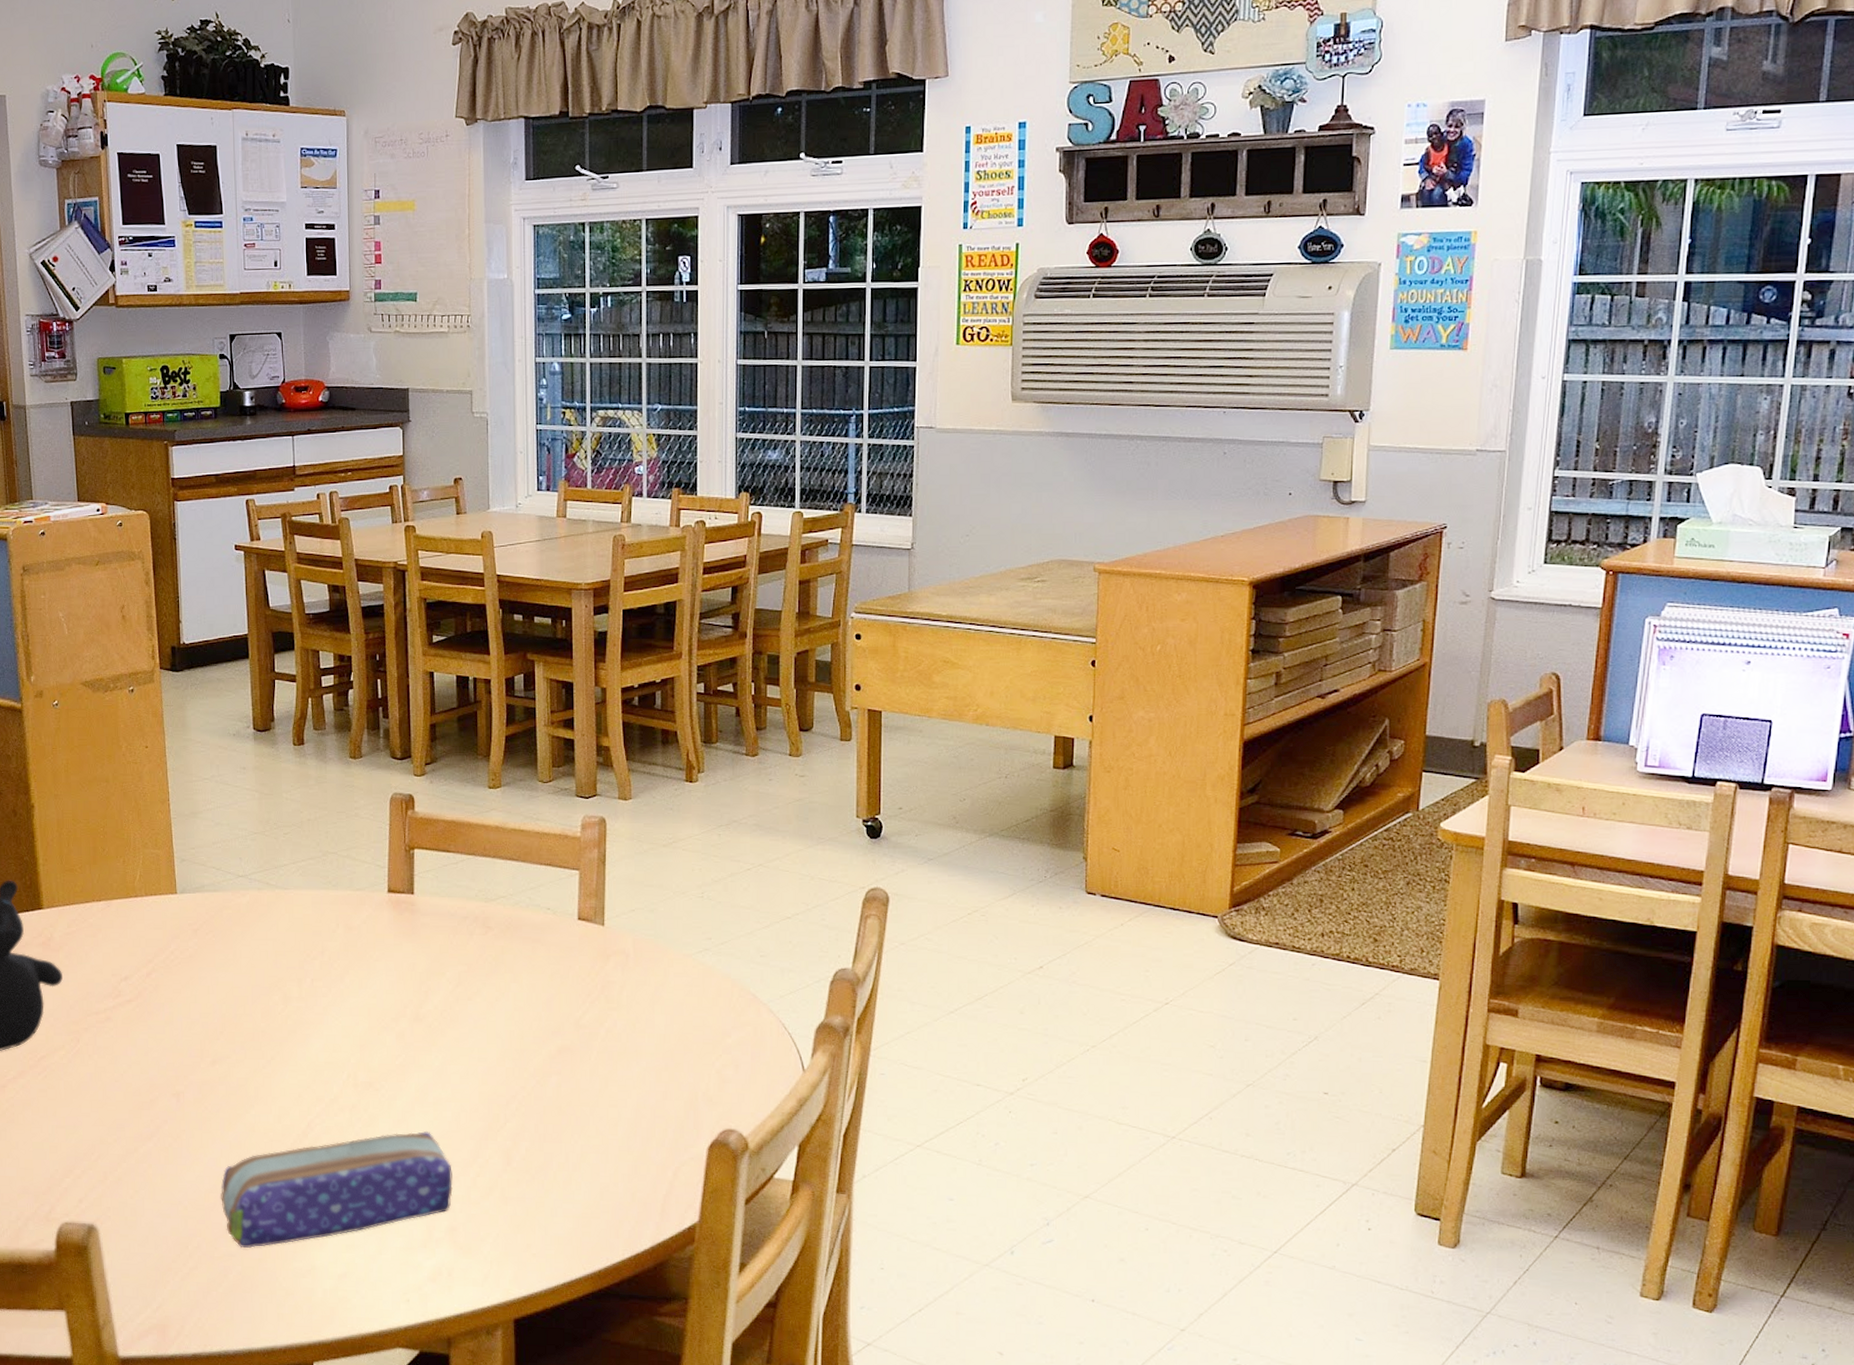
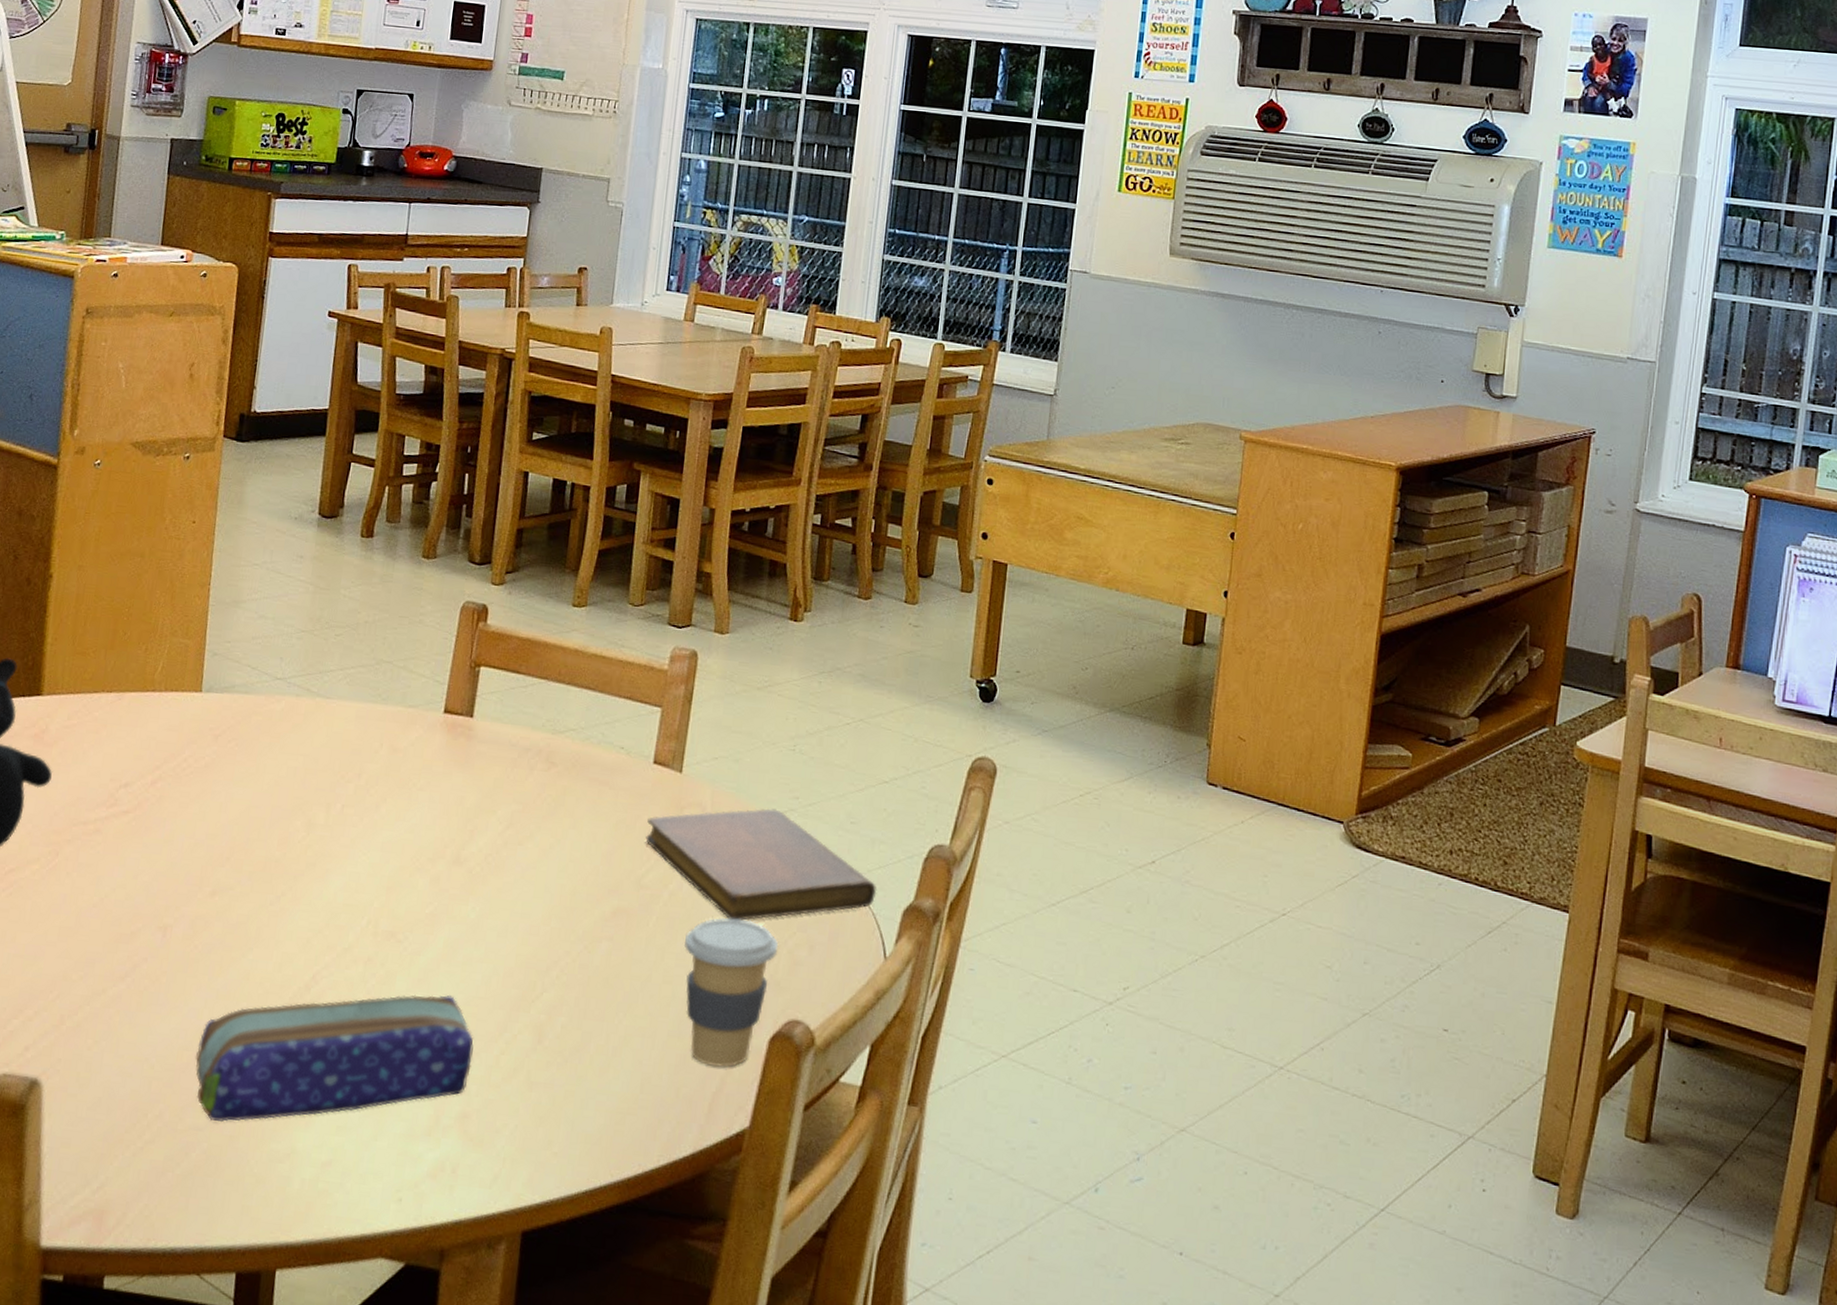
notebook: none [579,950,791,1048] -> present [645,808,877,921]
coffee cup: none [623,1047,708,1174] -> present [683,918,779,1068]

